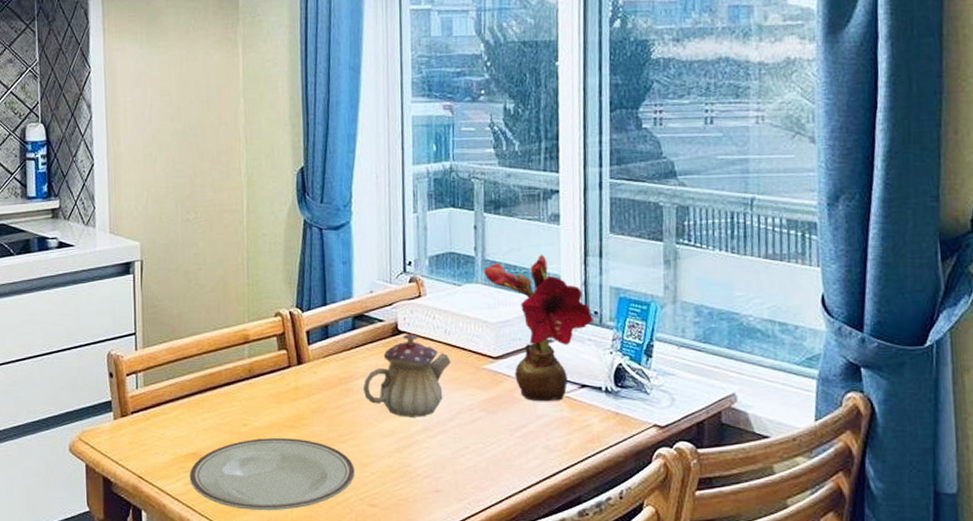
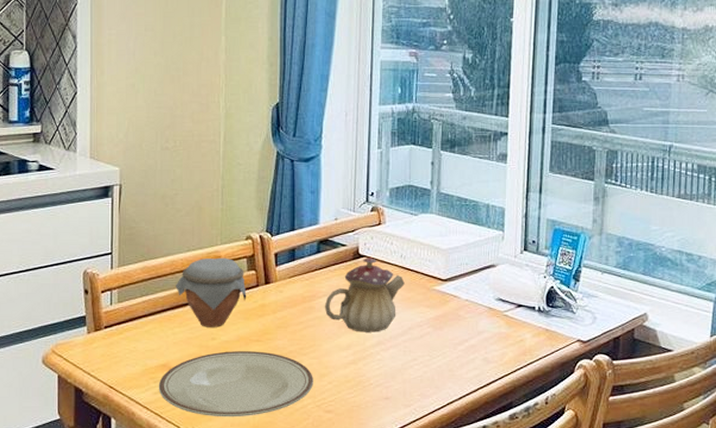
jar: none [203,336,279,412] -> present [176,257,247,327]
flower: present [484,254,593,402] -> none [438,189,531,320]

